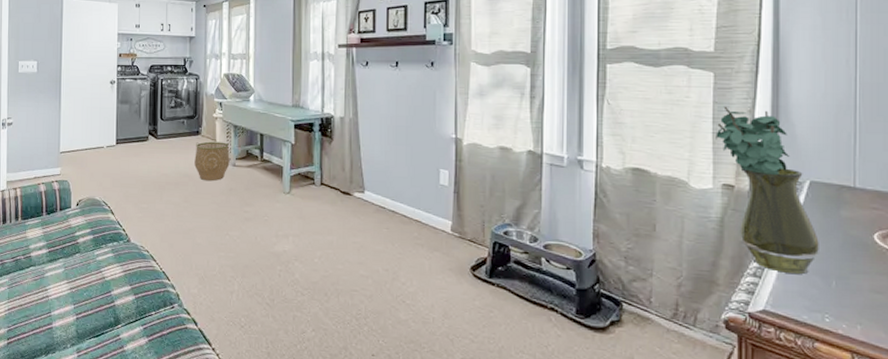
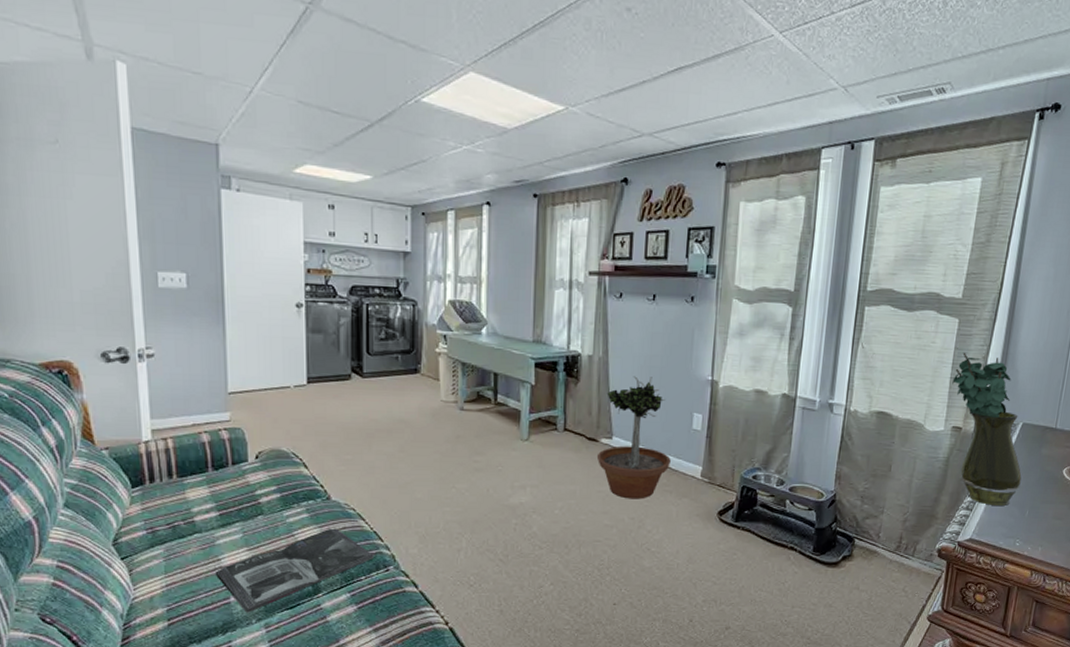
magazine: none [44,267,162,338] -> present [216,528,374,613]
basket: present [194,141,230,182] -> none [412,381,457,428]
potted tree: none [351,135,420,252] -> present [596,376,671,499]

